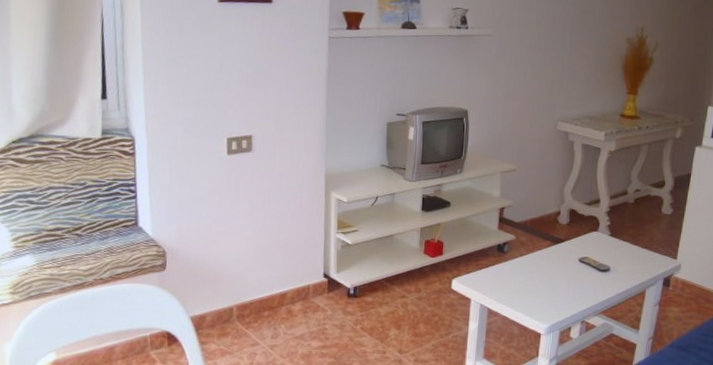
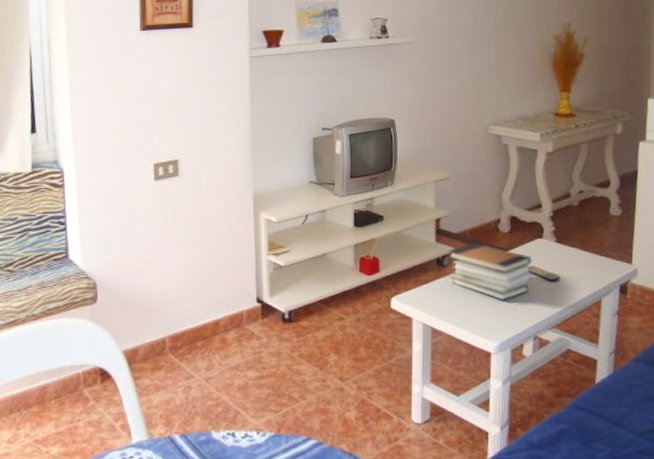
book stack: none [508,232,586,287] -> present [448,242,531,300]

